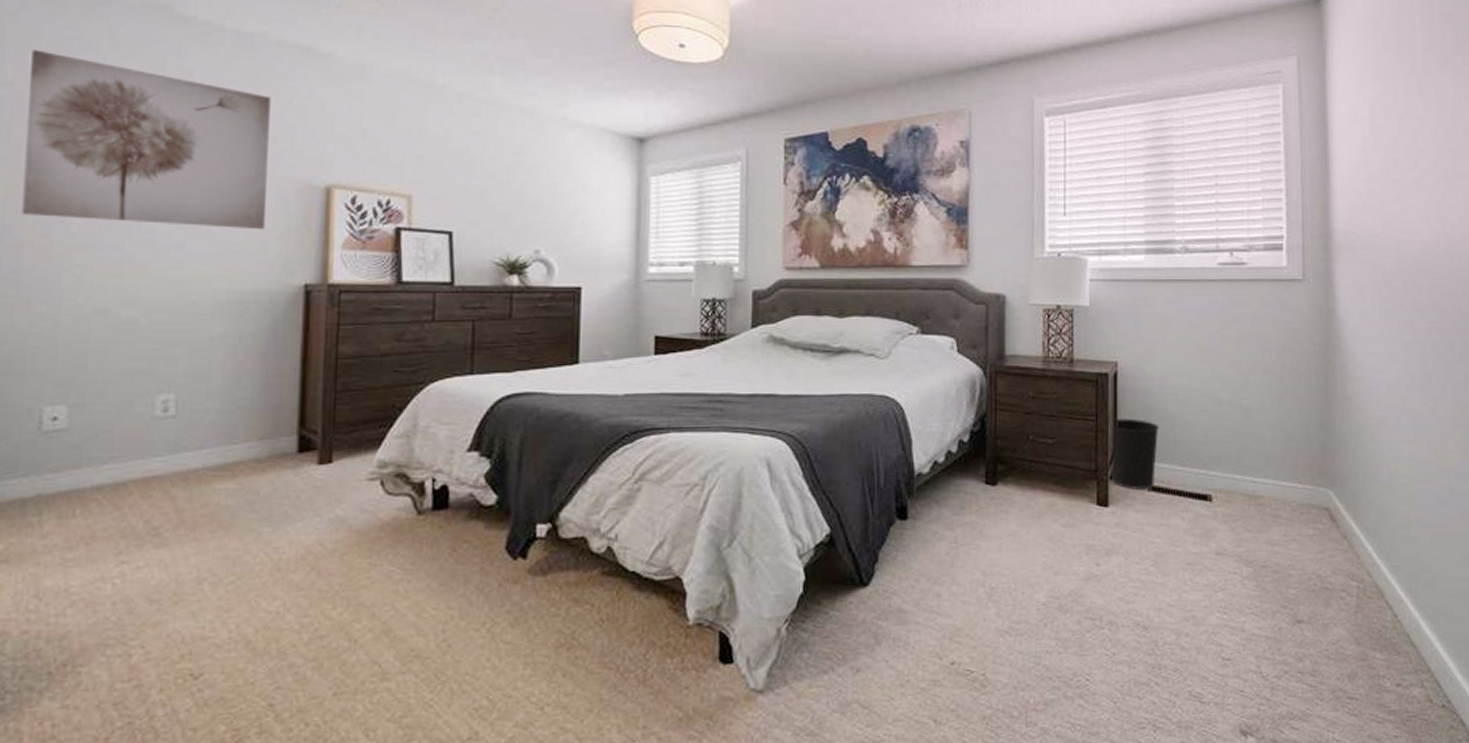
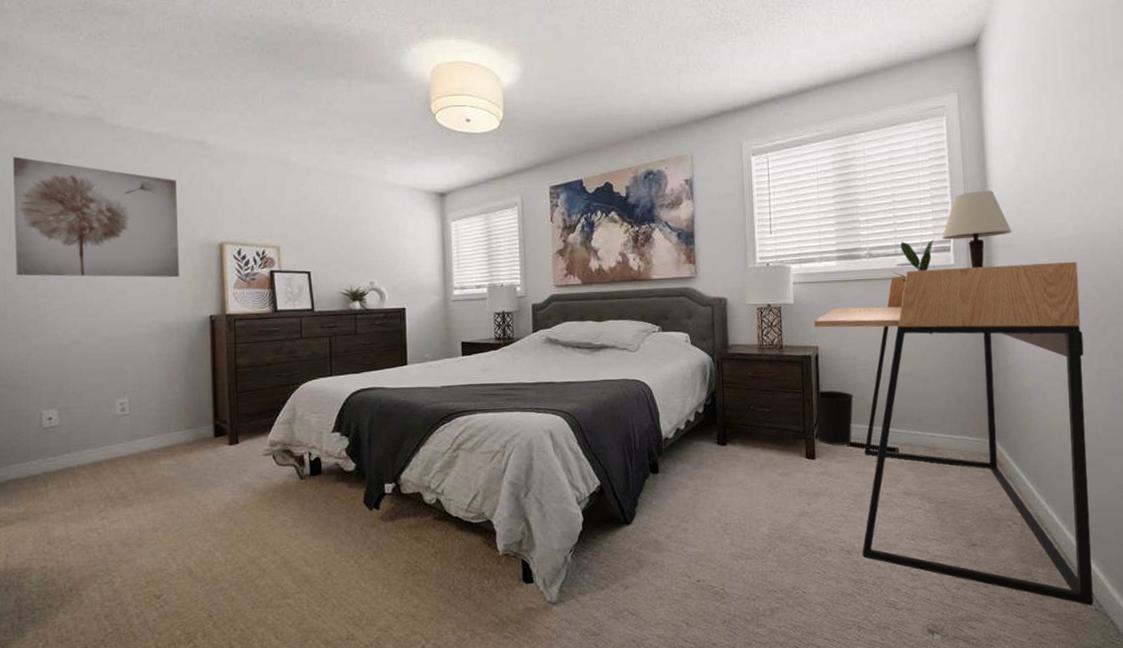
desk: none [1114,270,1441,702] -> present [814,261,1094,606]
potted plant: none [1212,234,1264,287] -> present [892,239,934,283]
table lamp: none [1272,178,1356,273] -> present [941,191,1012,269]

